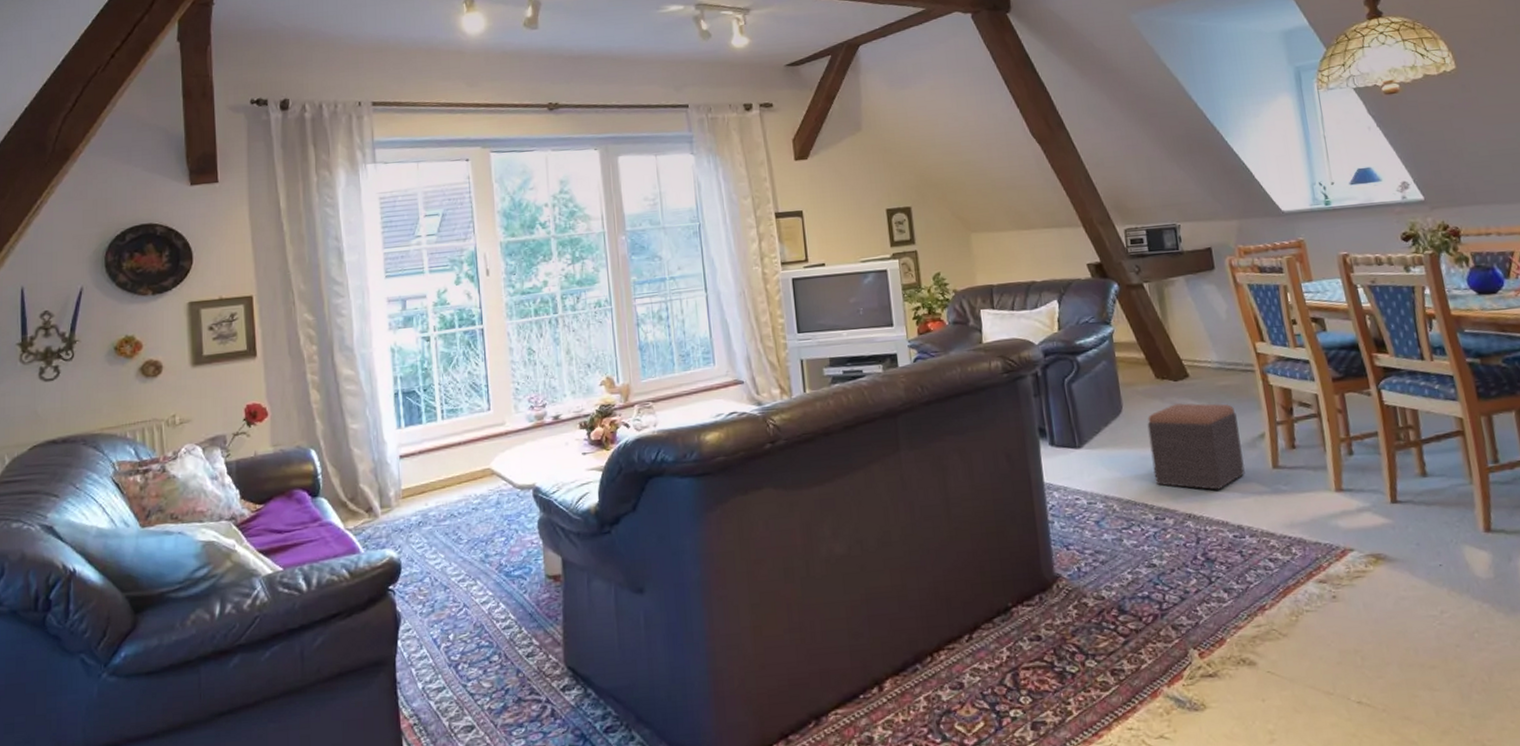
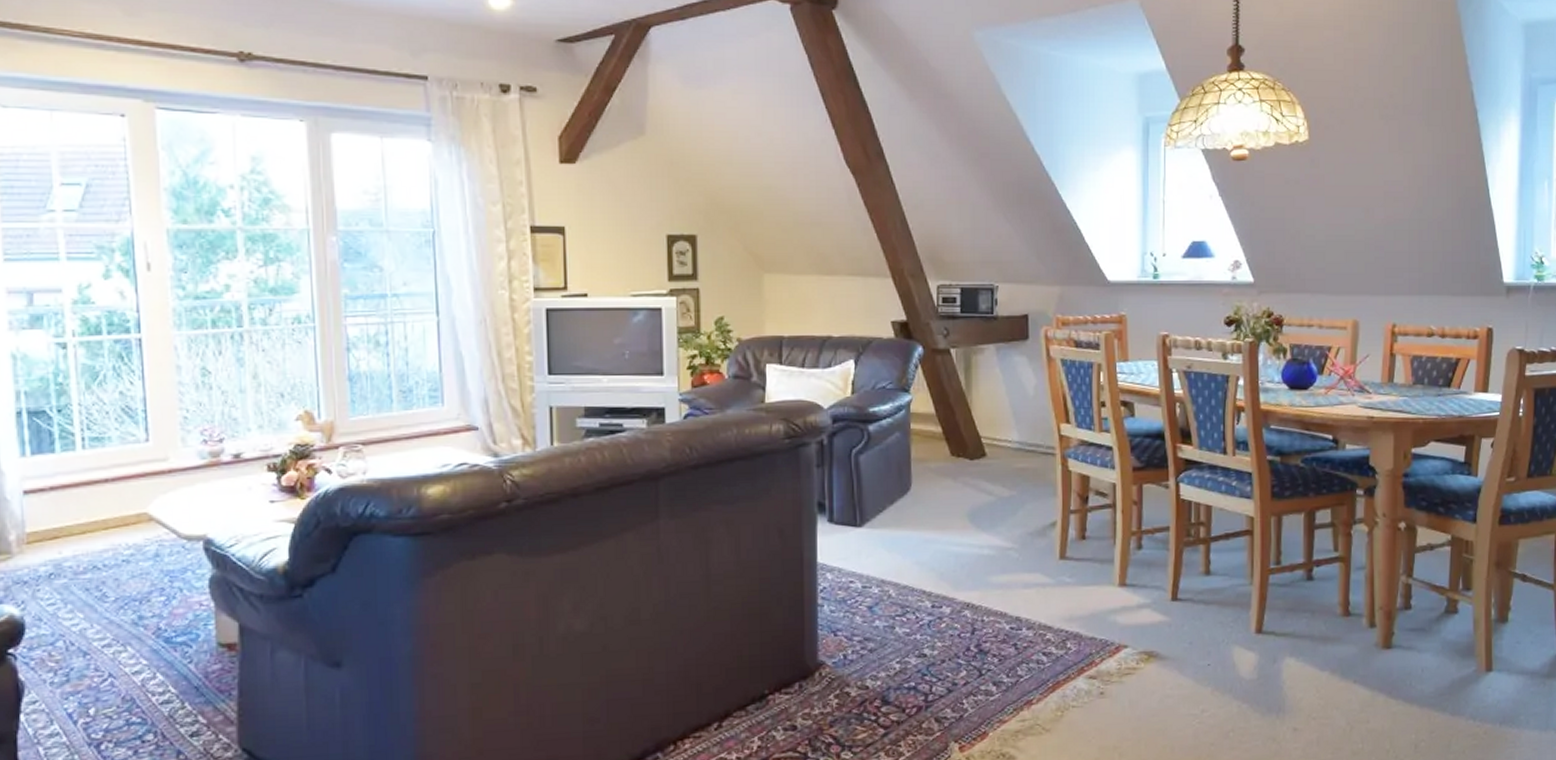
footstool: present [1147,403,1245,490] -> none [936,484,1032,579]

